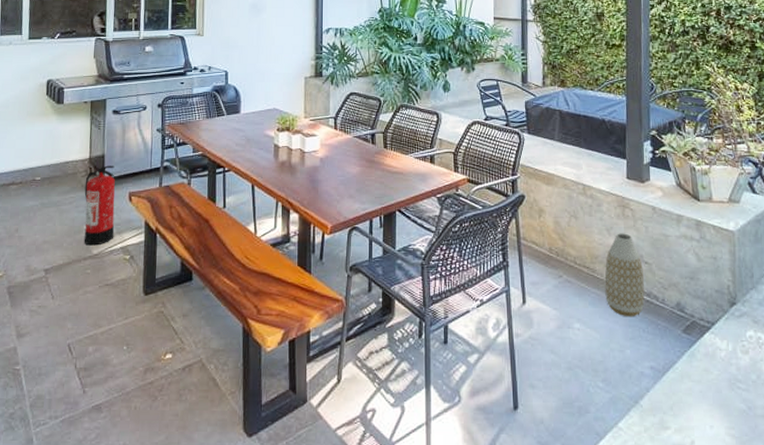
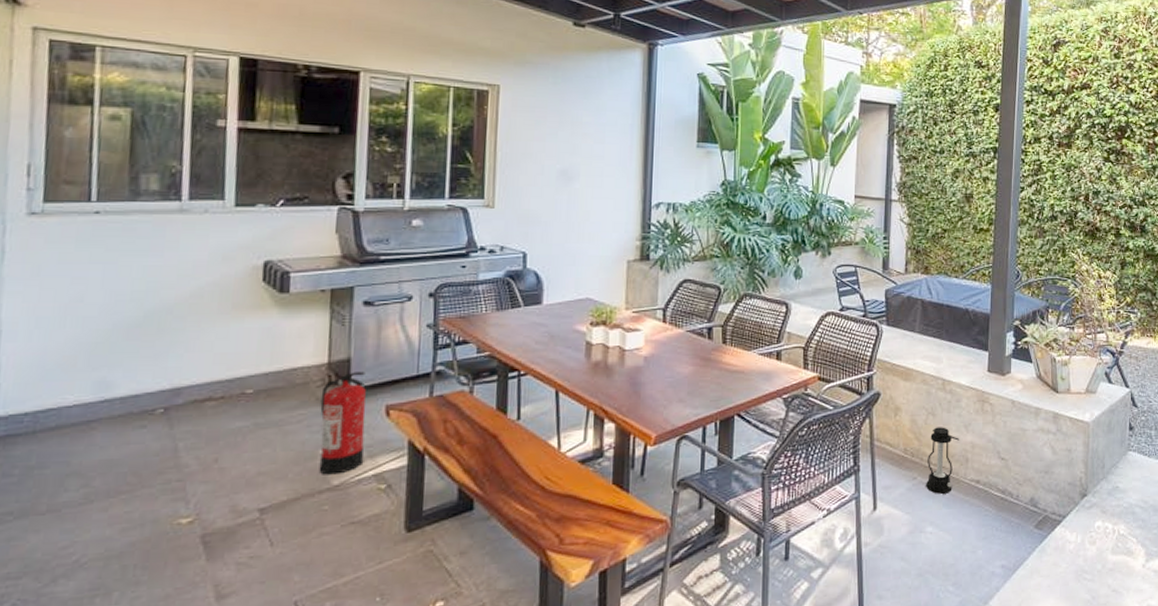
lantern: none [572,229,603,293] -> present [926,427,960,494]
vase: present [604,233,645,317] -> none [960,429,999,517]

